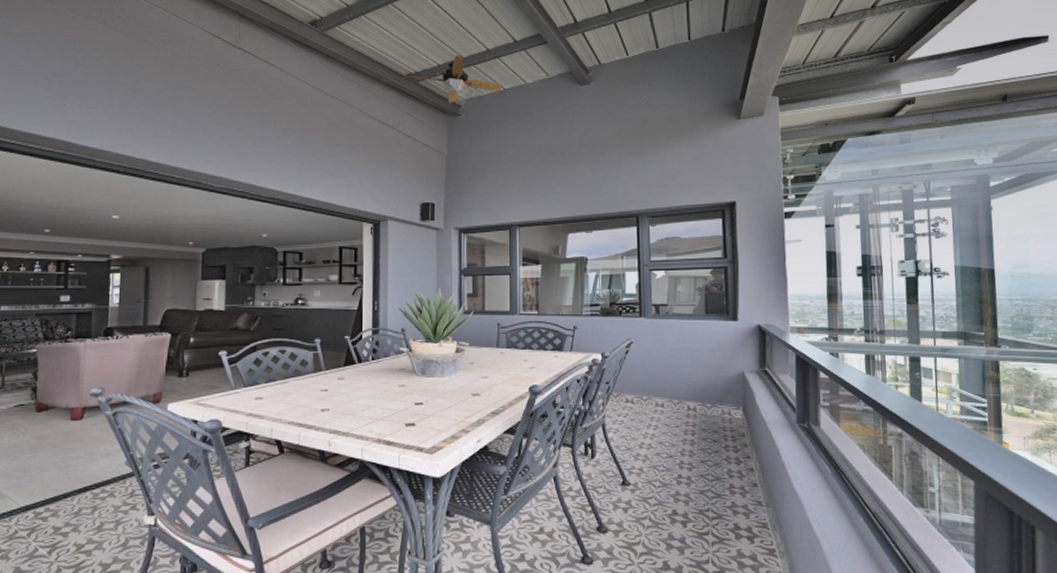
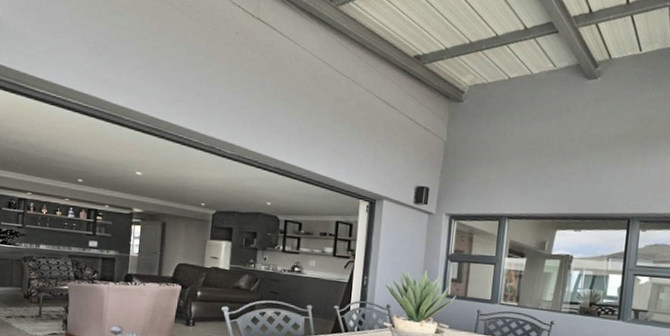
ceiling fan: present [407,55,501,103] -> none [414,39,507,89]

